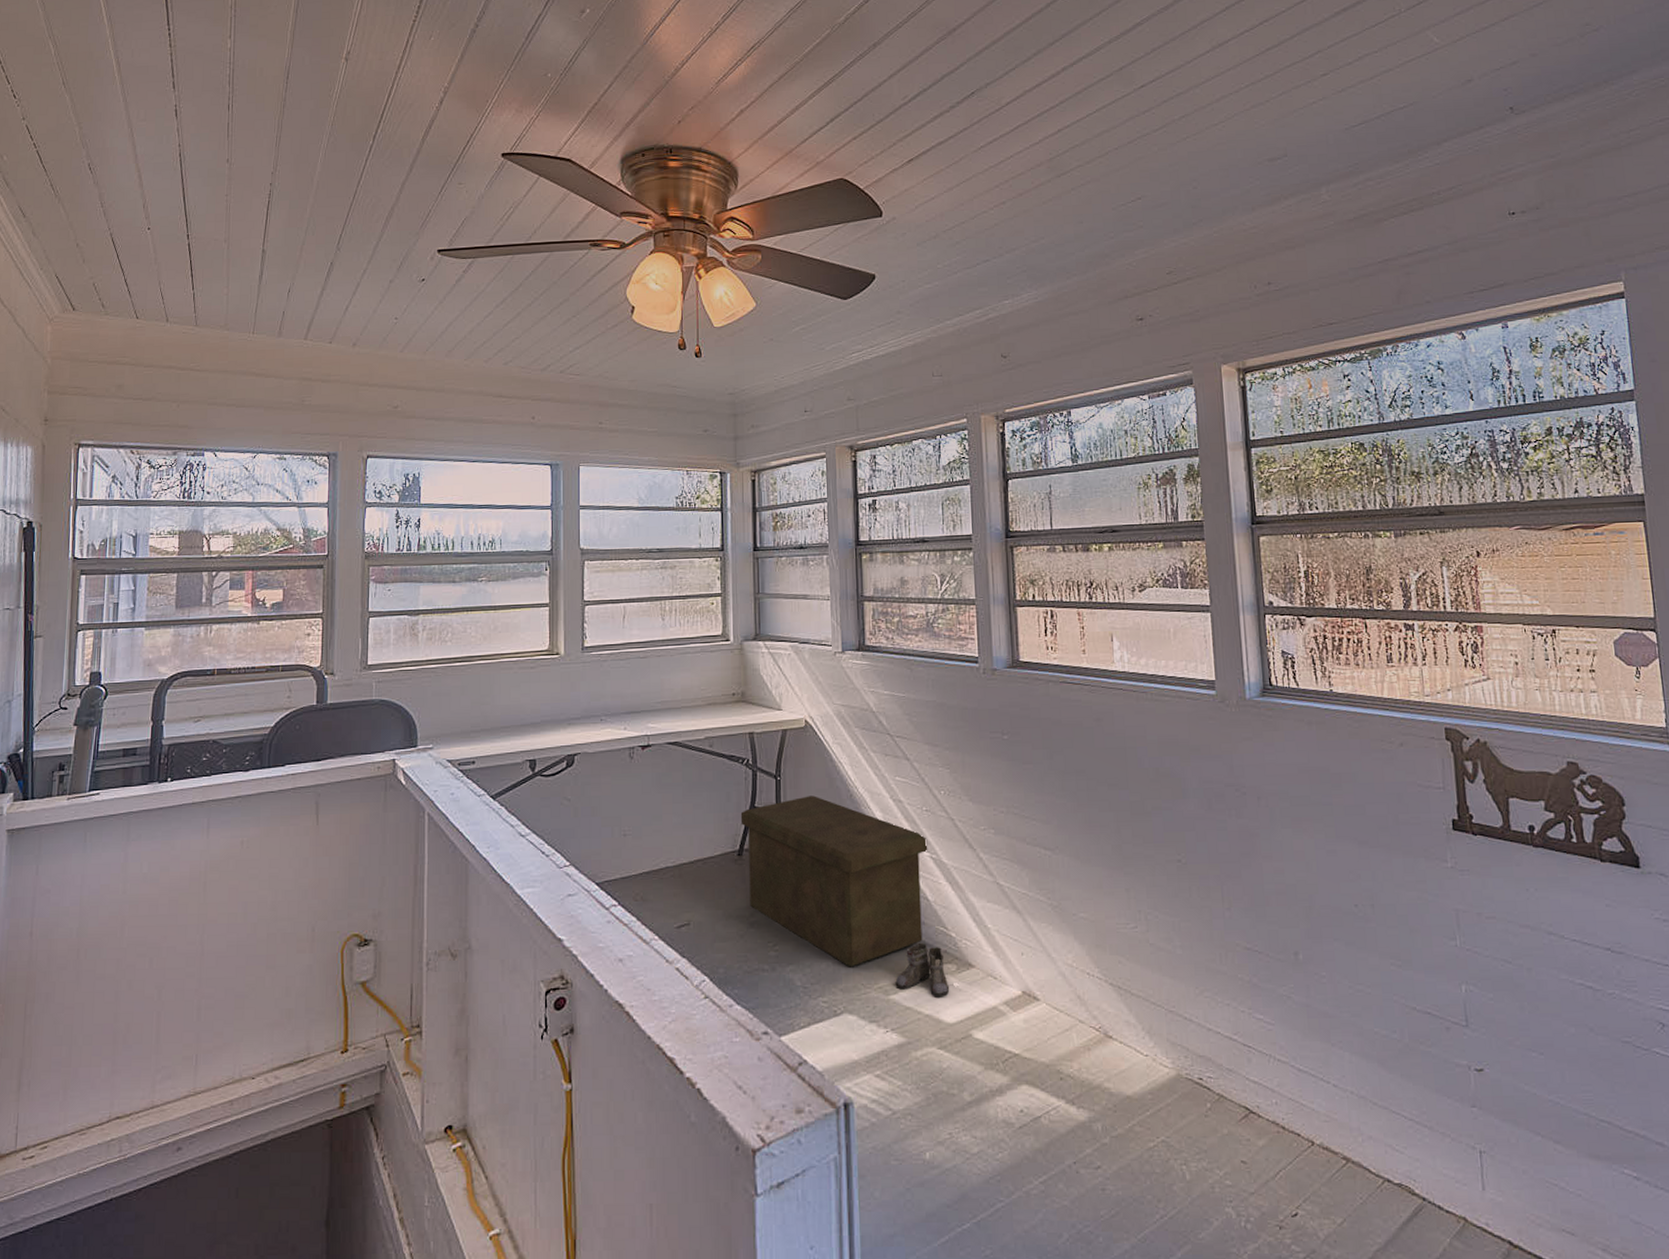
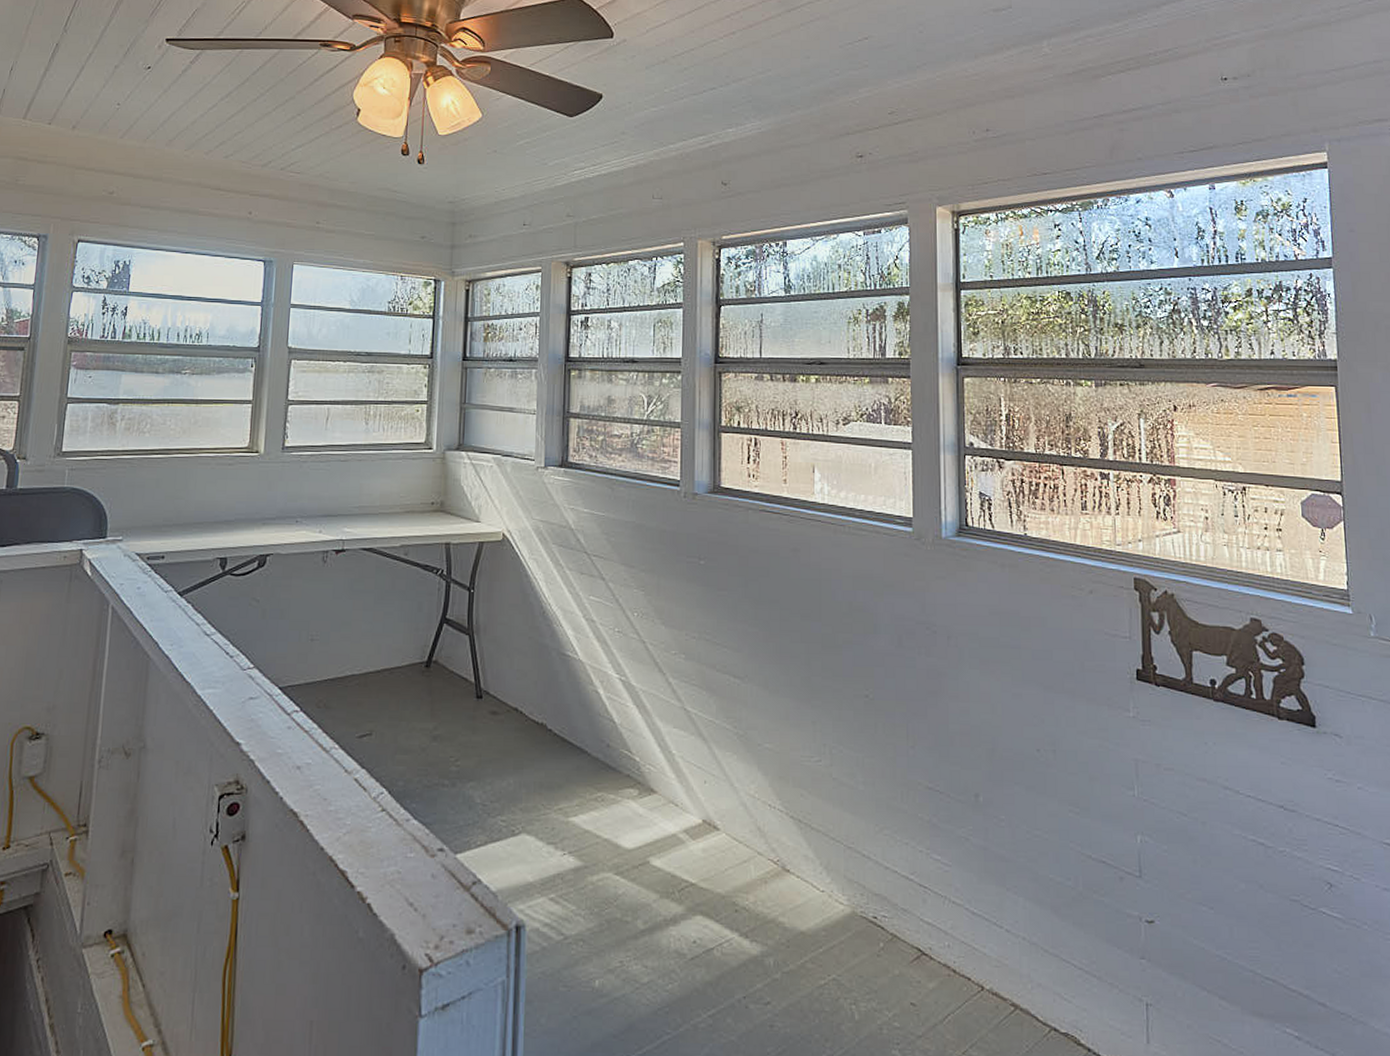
storage bench: present [740,795,928,967] -> none [430,610,618,787]
boots: present [895,942,954,997] -> none [576,765,634,822]

